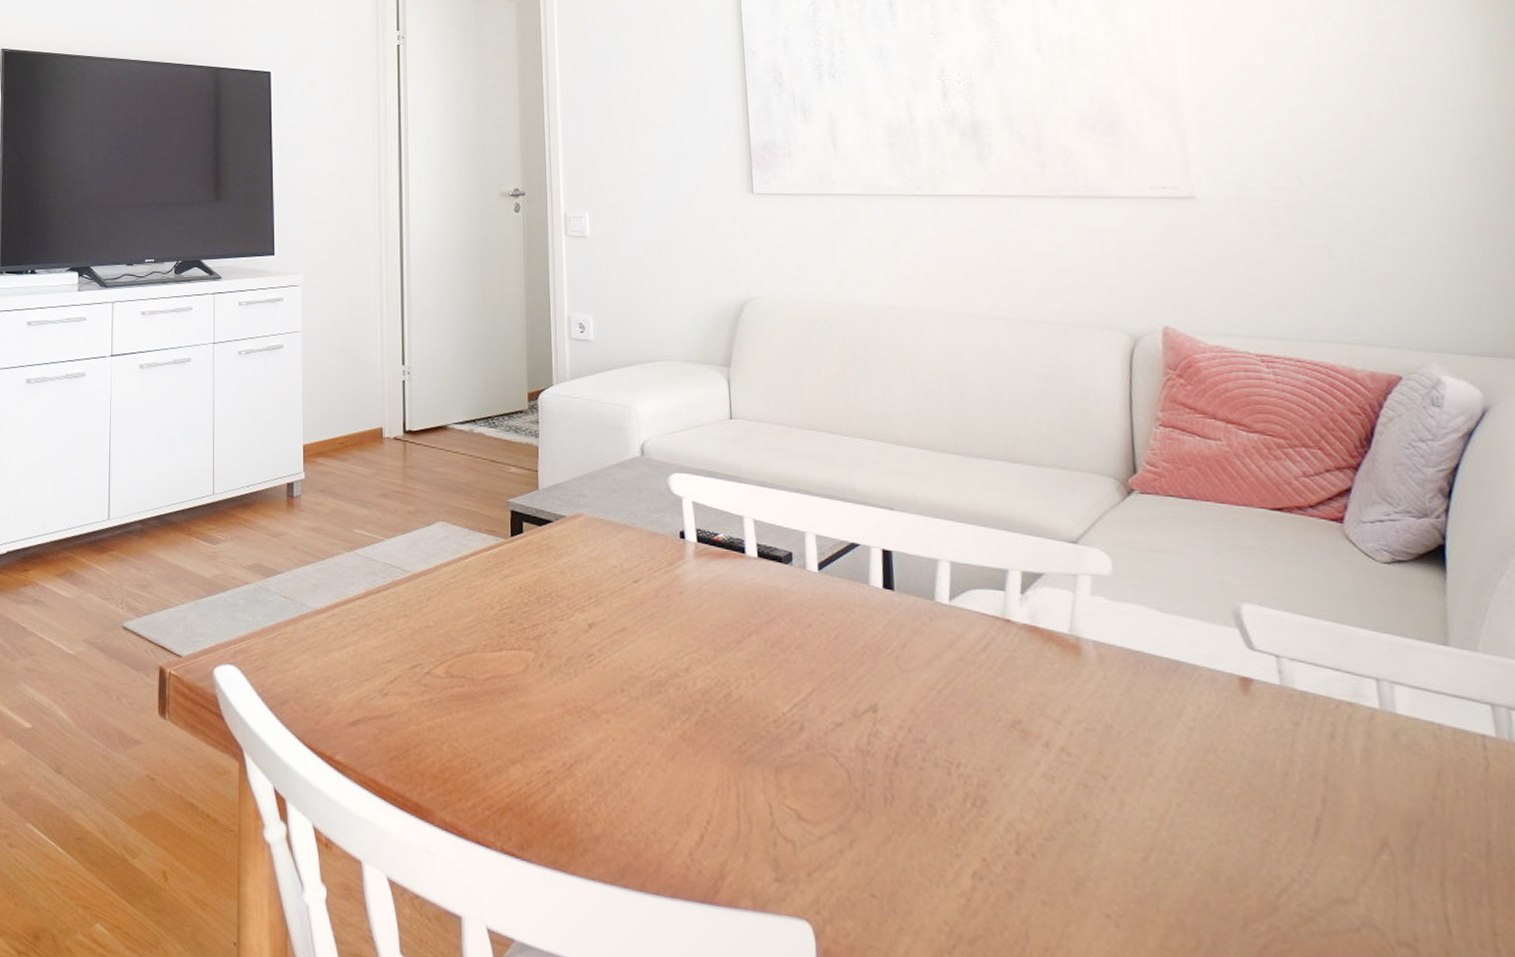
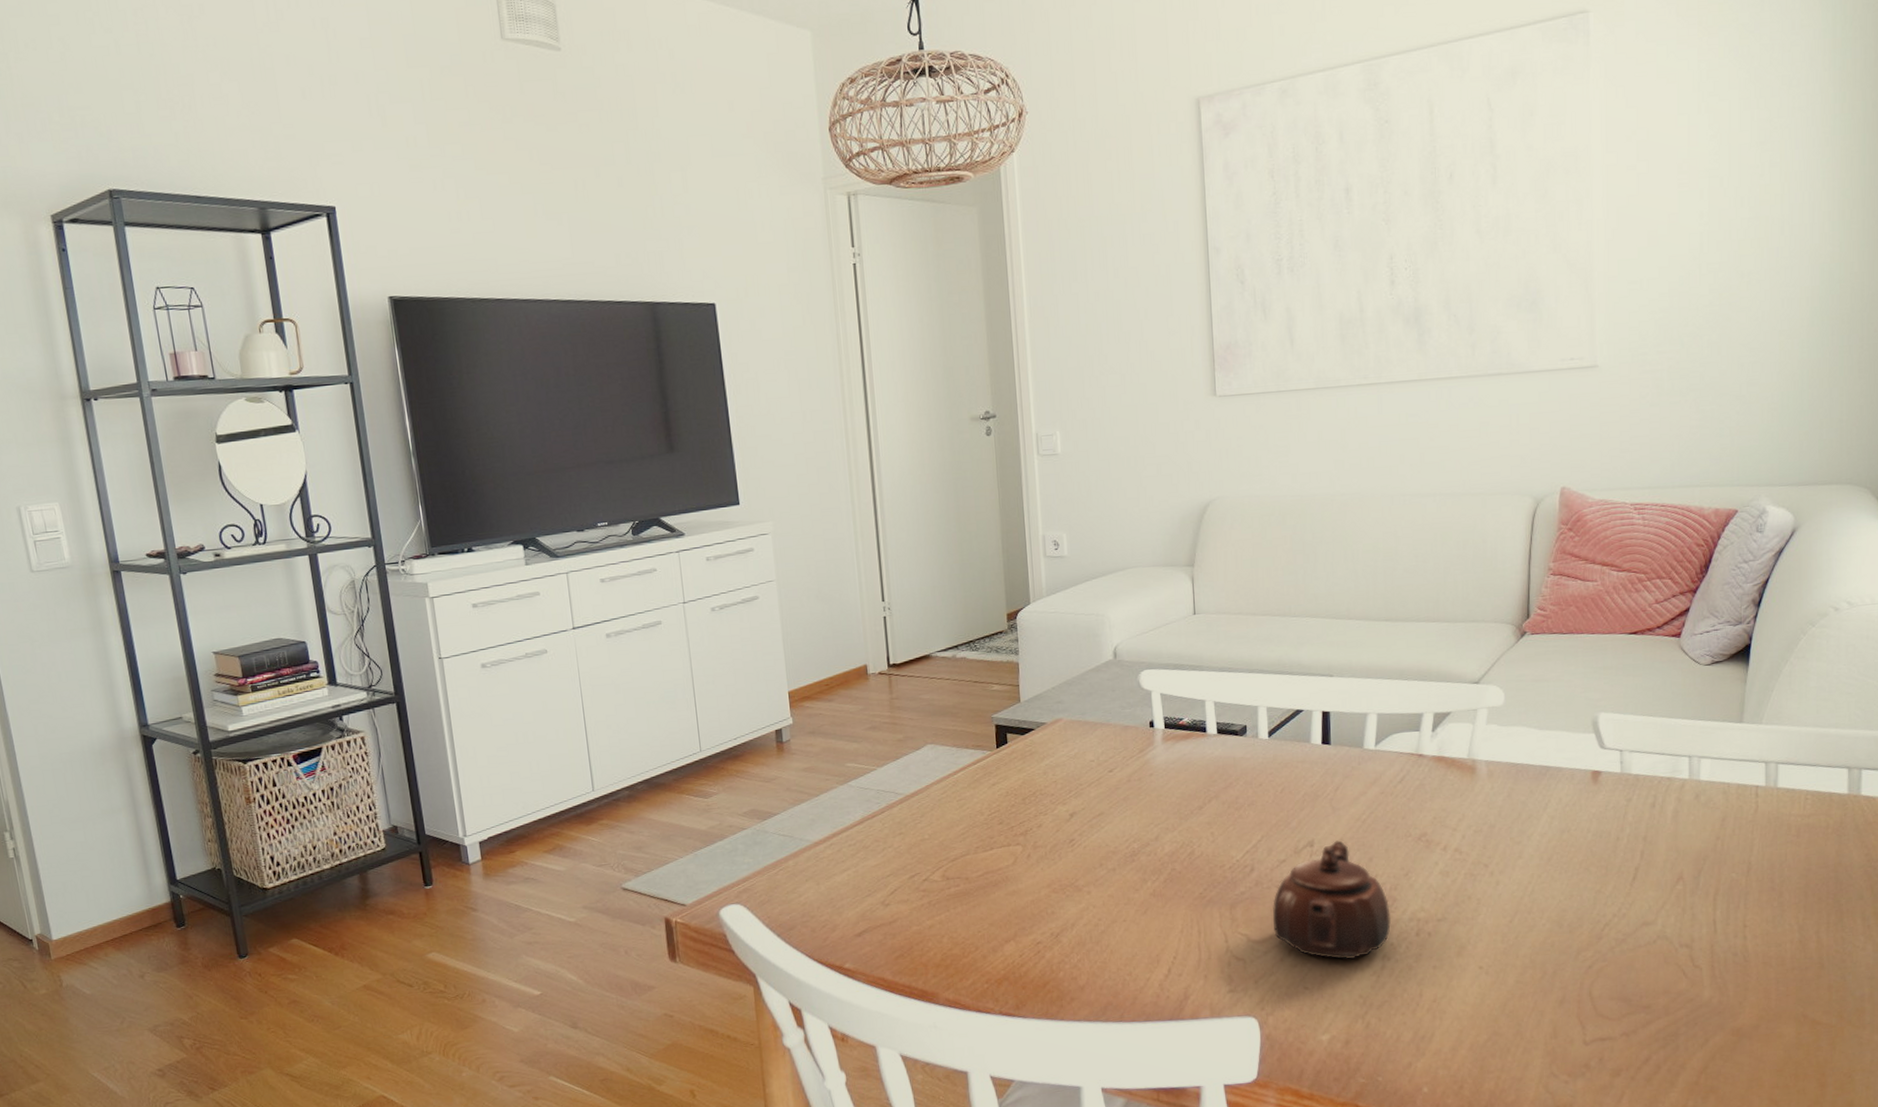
teapot: none [828,710,982,870] -> present [1272,840,1391,960]

